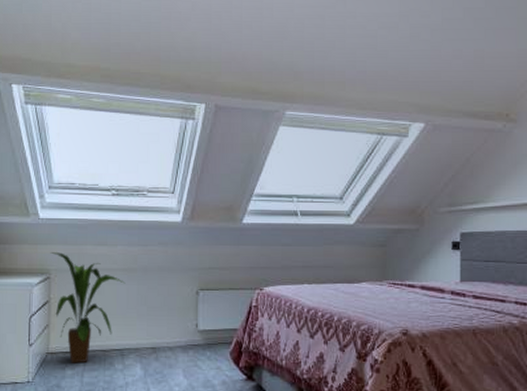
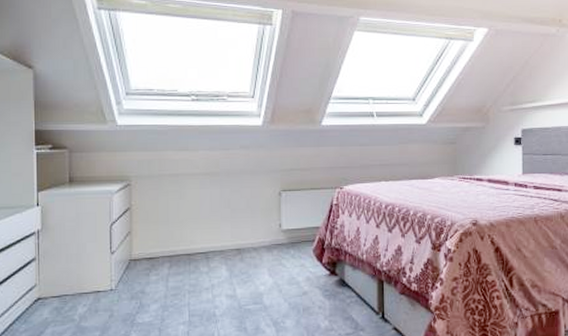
house plant: present [50,252,126,363] -> none [129,159,208,269]

